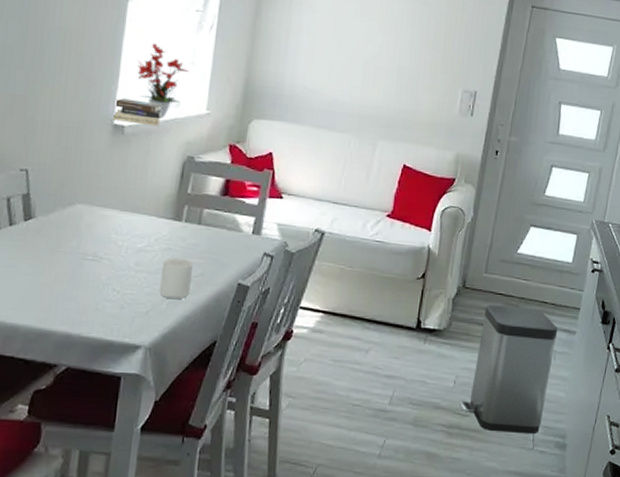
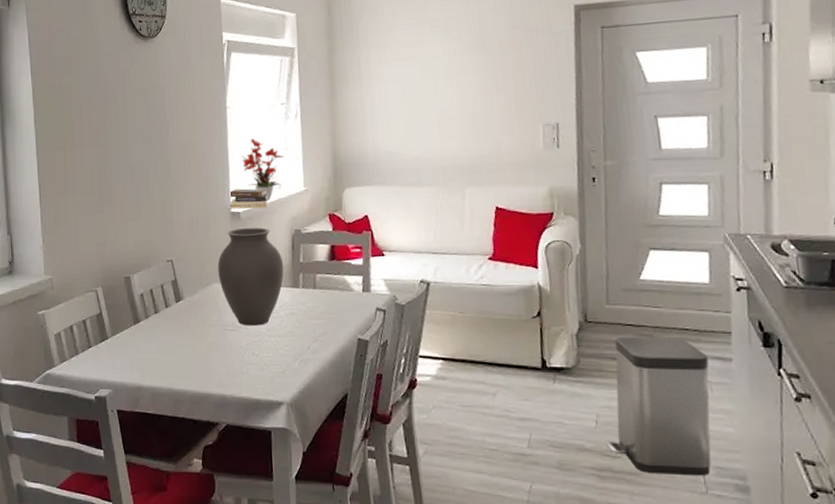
vase: none [85,144,168,259] -> present [218,227,284,326]
cup: present [159,257,193,300] -> none [289,320,317,359]

